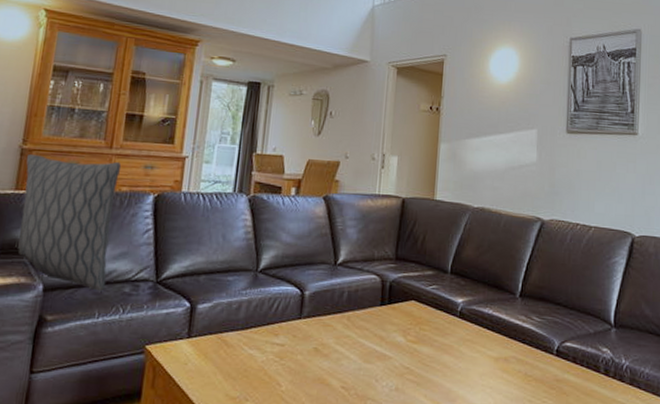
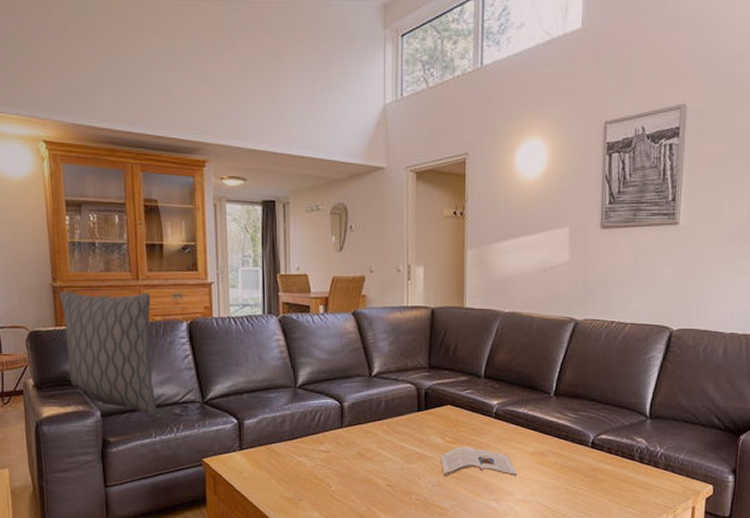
magazine: none [401,346,480,383] -> present [441,446,518,477]

